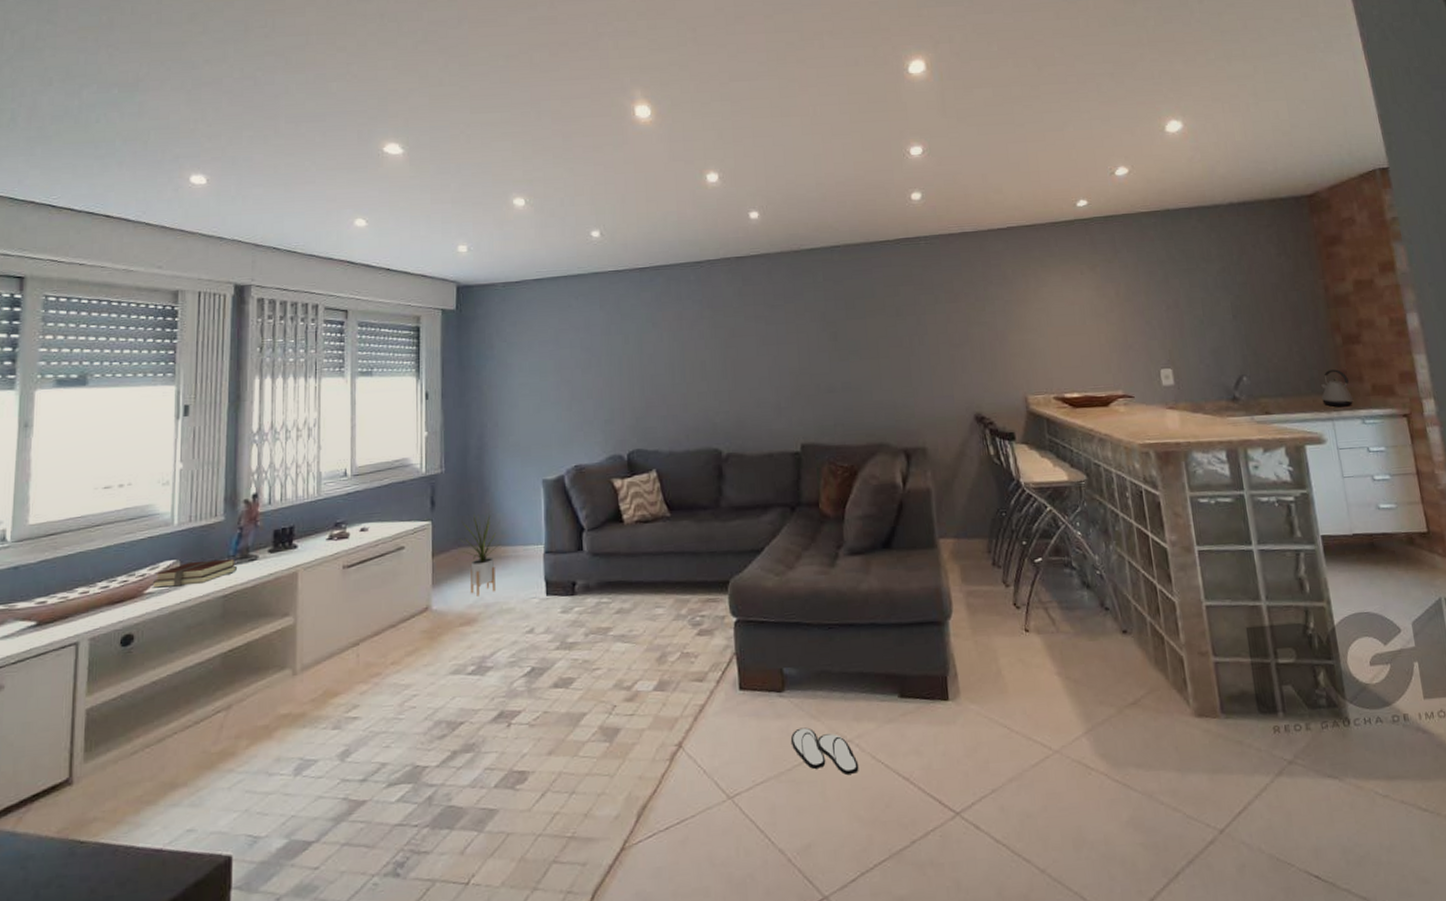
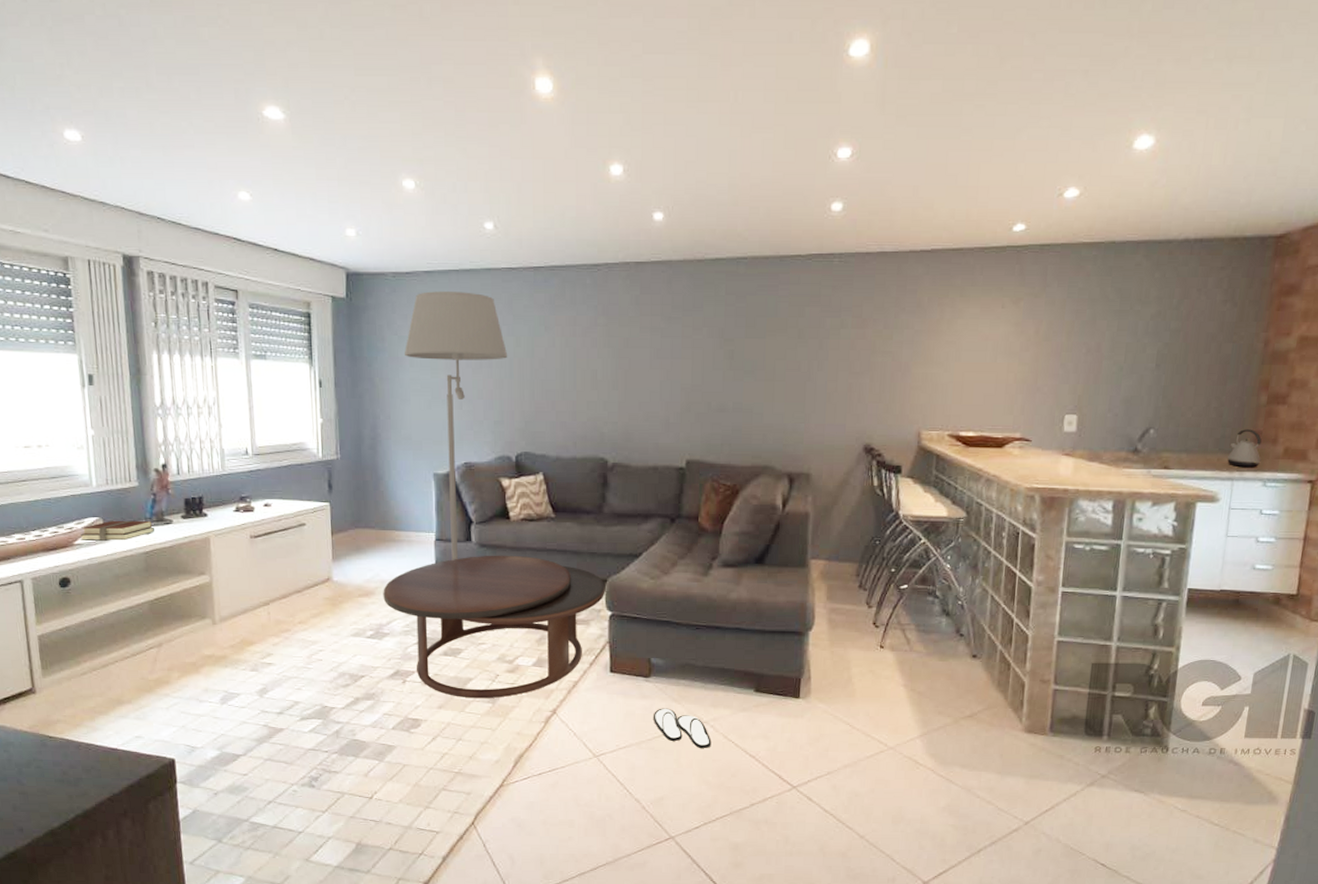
house plant: present [459,511,500,596] -> none [356,498,394,573]
coffee table: none [487,562,729,738] -> present [383,555,606,699]
floor lamp: none [514,295,617,574] -> present [405,291,508,560]

